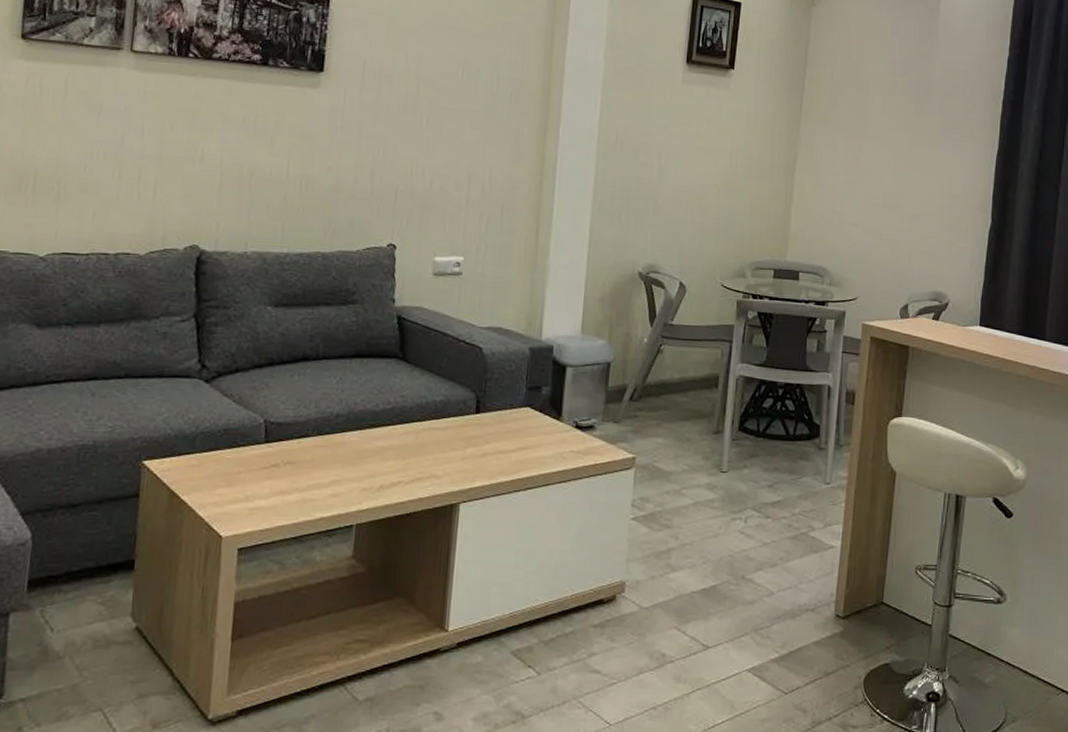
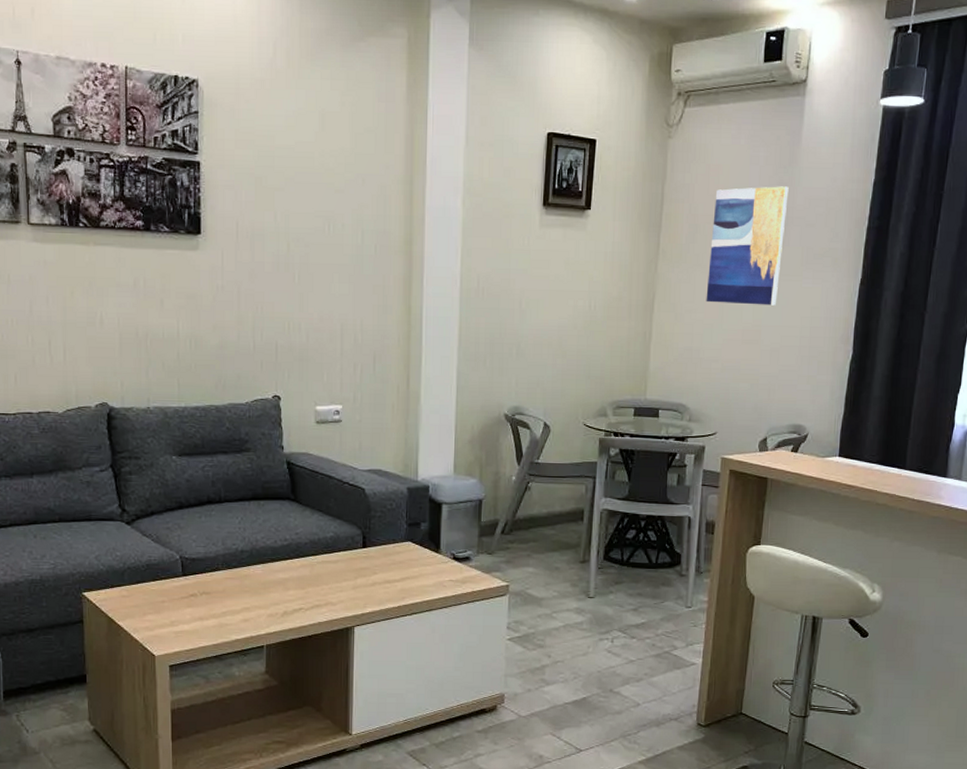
wall art: none [847,57,928,172] -> present [706,186,789,306]

